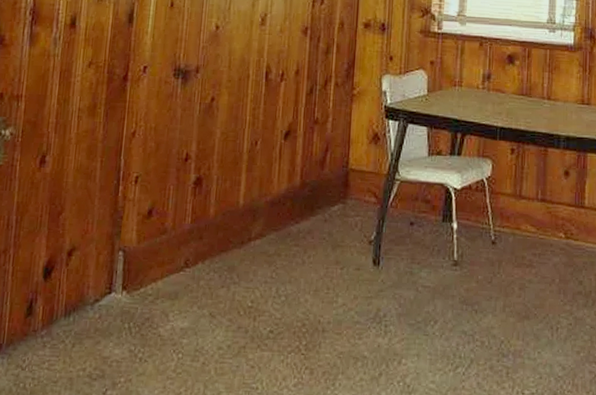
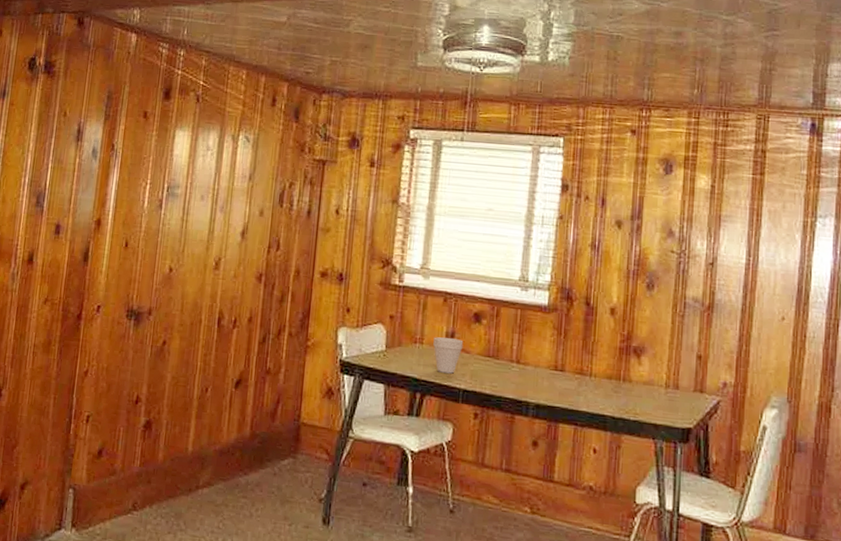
cup: none [471,79,499,113] -> present [433,337,464,374]

